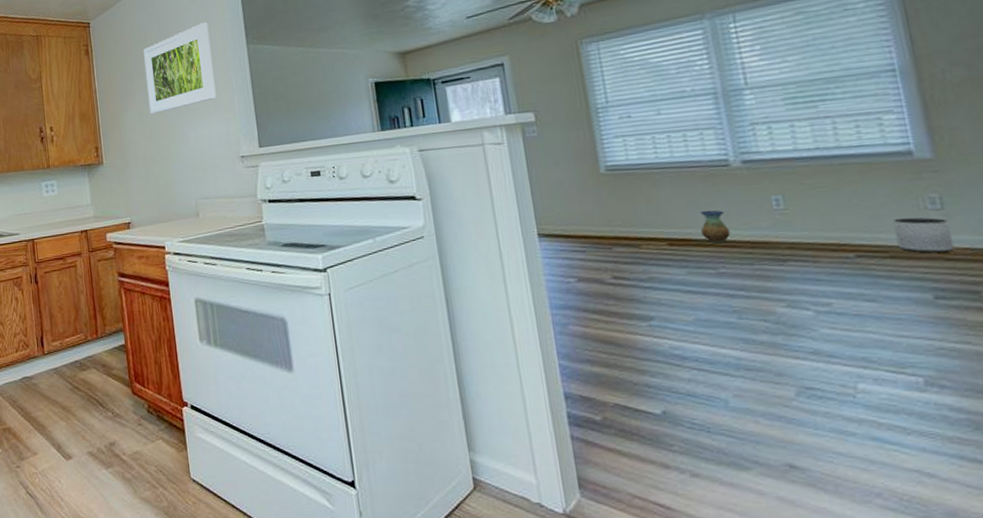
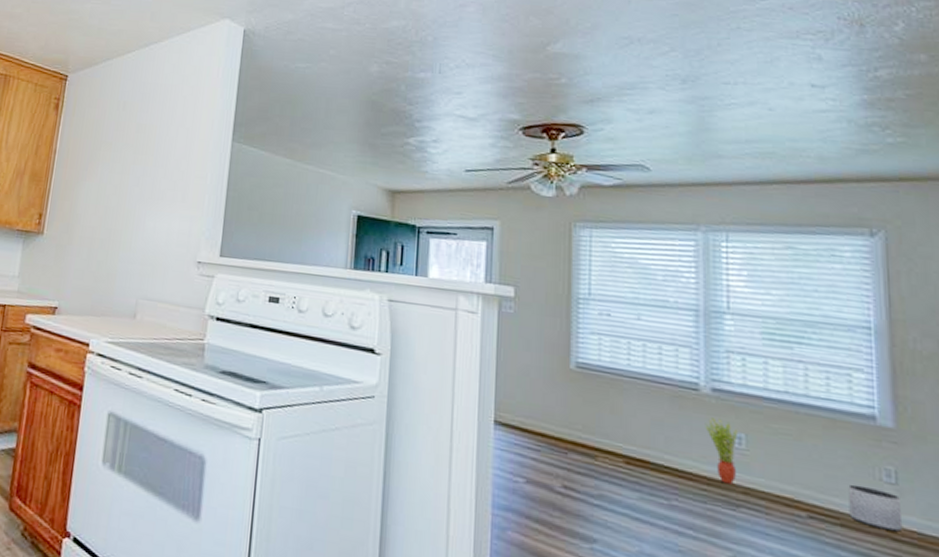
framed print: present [143,22,217,115] -> none [109,106,196,193]
vase: present [700,210,731,244] -> none [659,432,689,473]
potted plant: none [740,187,779,244] -> present [705,417,739,485]

